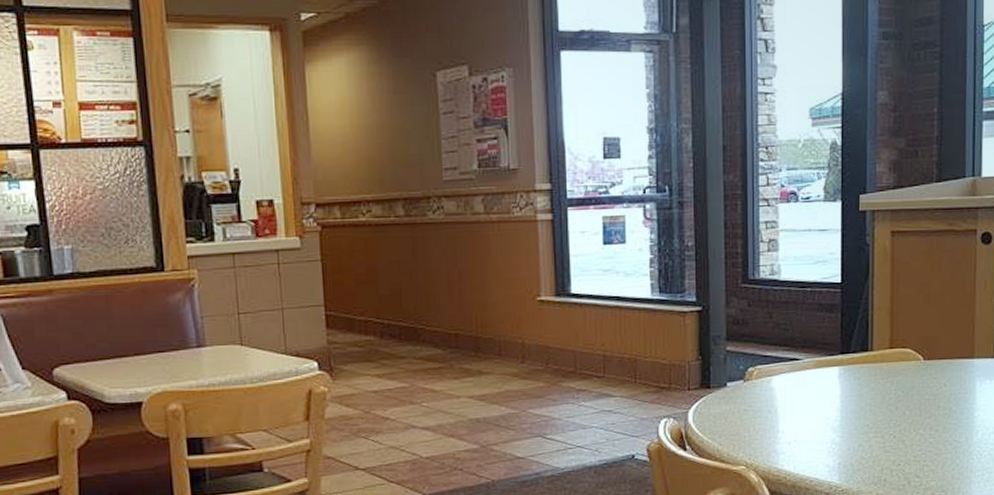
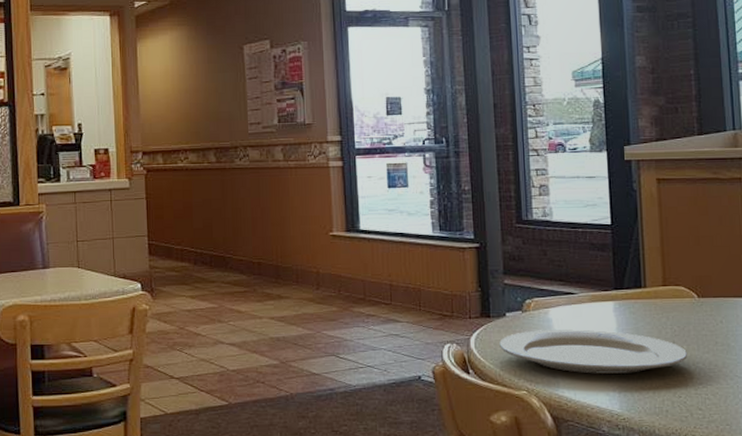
plate: none [719,397,910,445] -> present [499,329,688,374]

